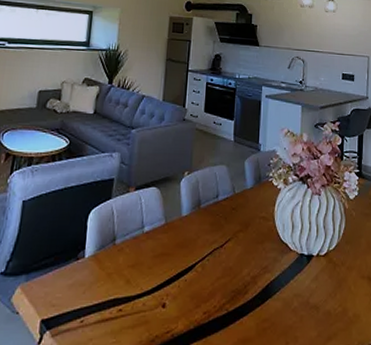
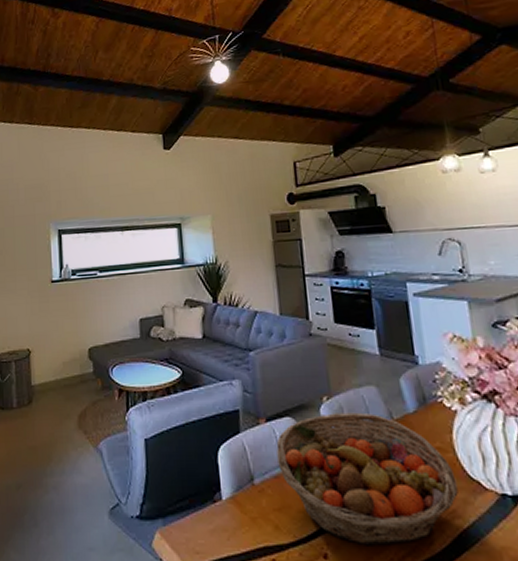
fruit basket: none [139,185,272,296] -> present [276,412,459,546]

